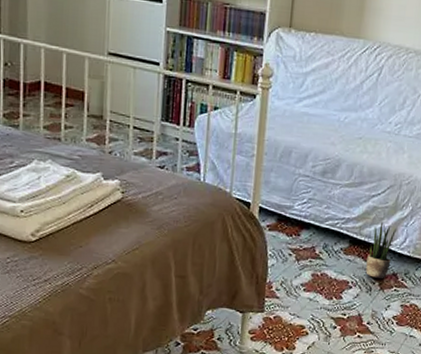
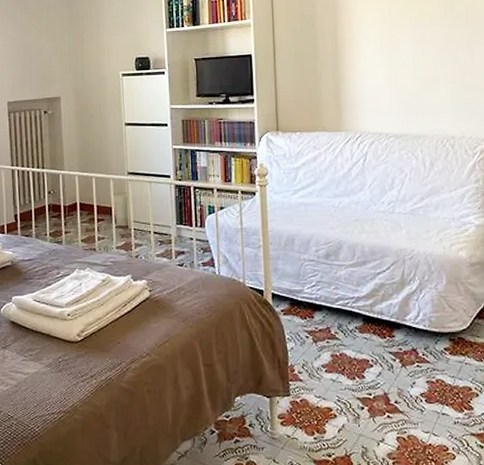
potted plant: present [366,221,397,278] -> none [383,297,409,354]

